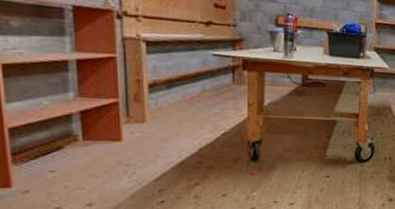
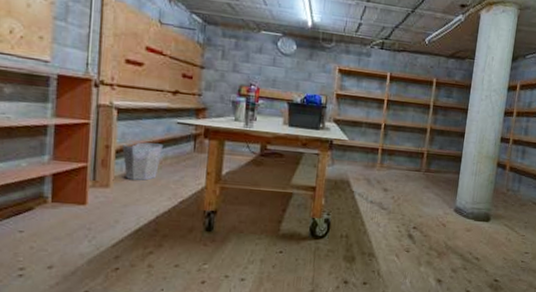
waste bin: none [155,75,200,115] -> present [122,142,164,181]

